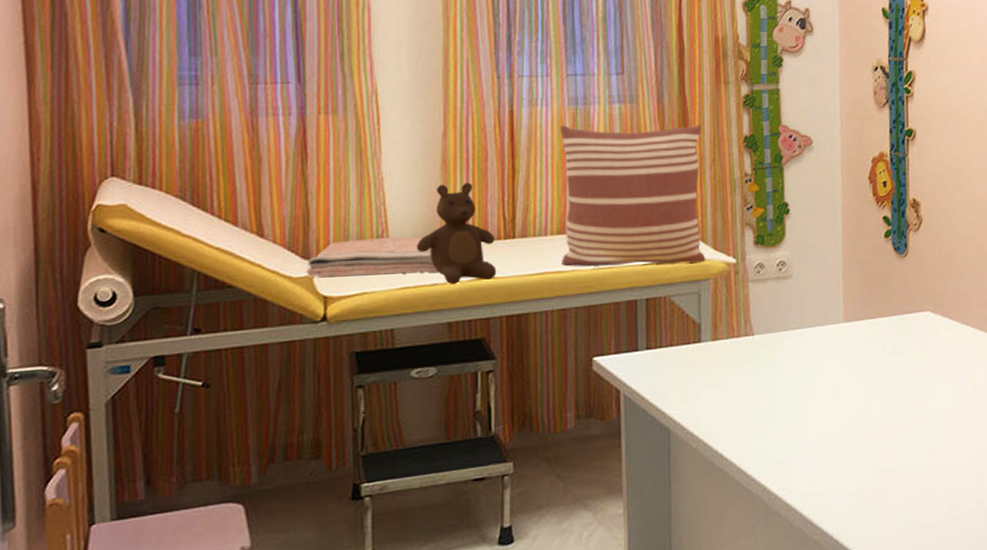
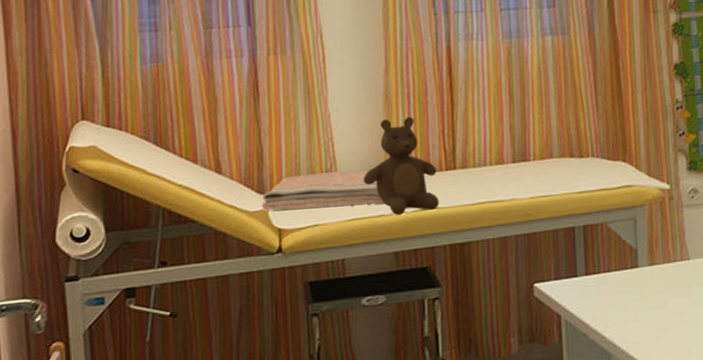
pillow: present [560,125,706,266] -> none [496,54,641,195]

